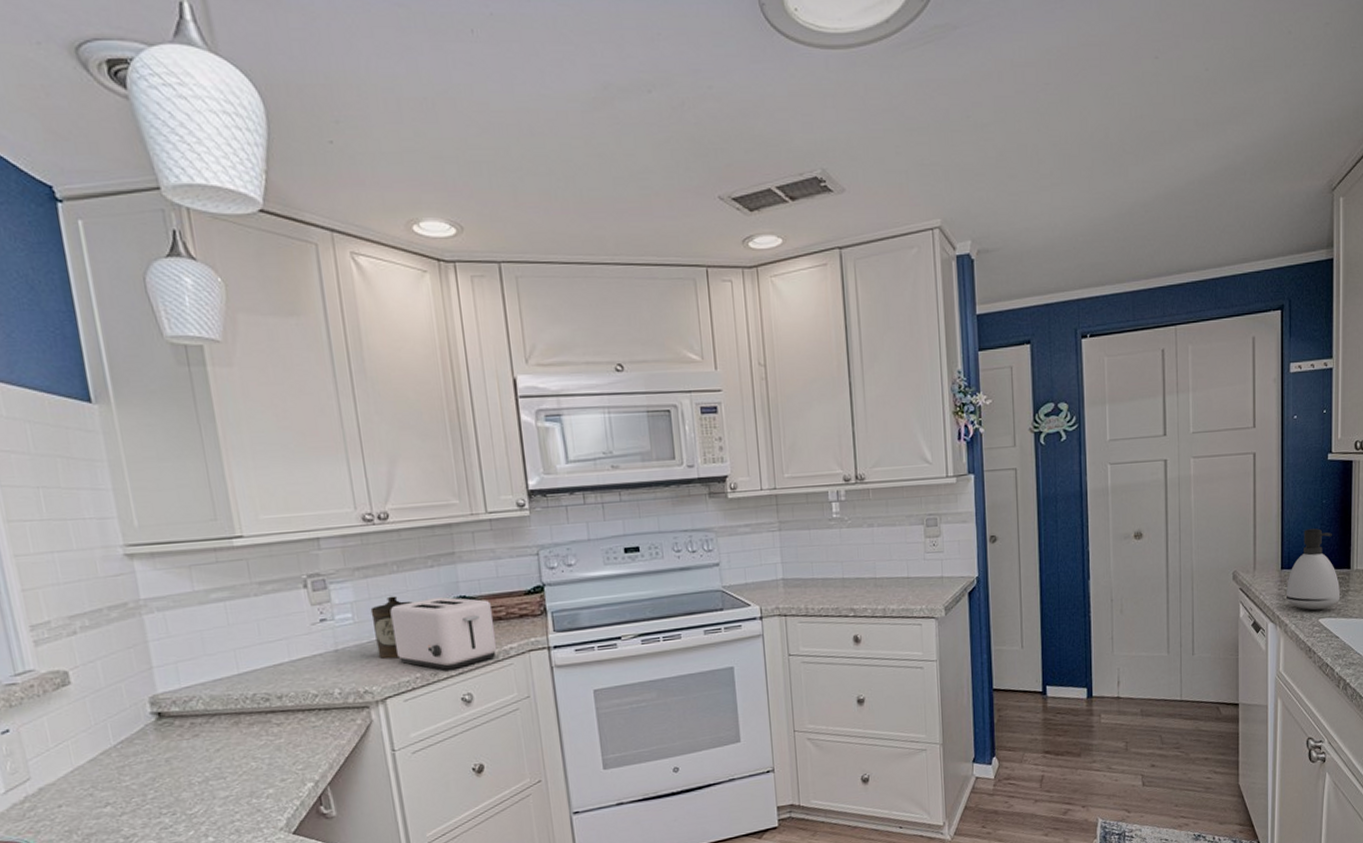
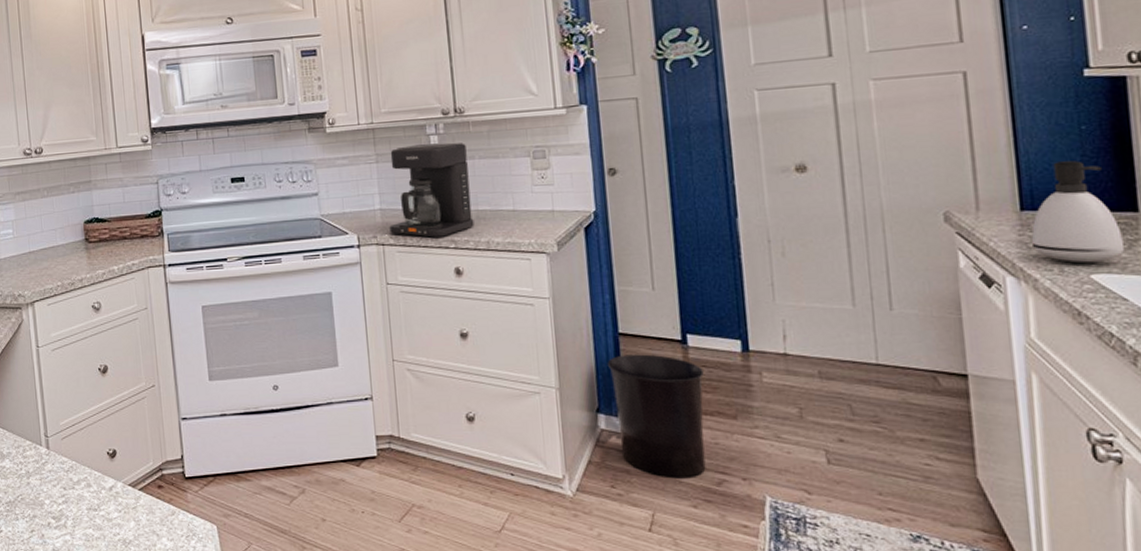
canister: present [370,596,413,659] -> none [26,216,58,269]
toaster: present [390,596,498,670] -> none [40,217,122,280]
coffee maker: none [791,509,872,607] -> present [389,142,474,238]
waste bin: none [982,706,1058,813] -> present [607,354,706,479]

